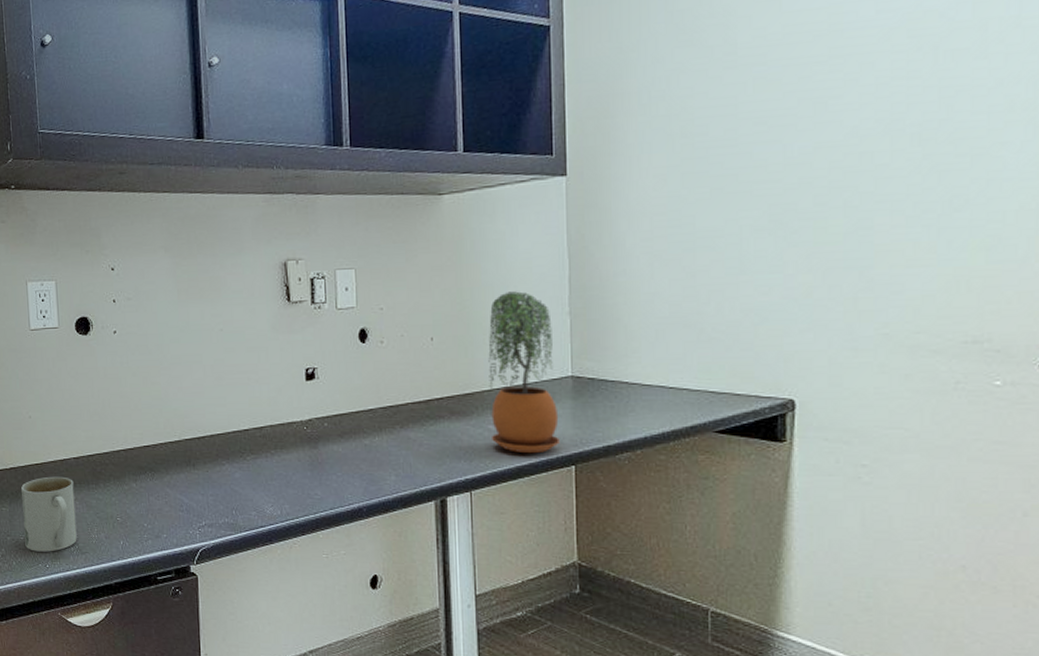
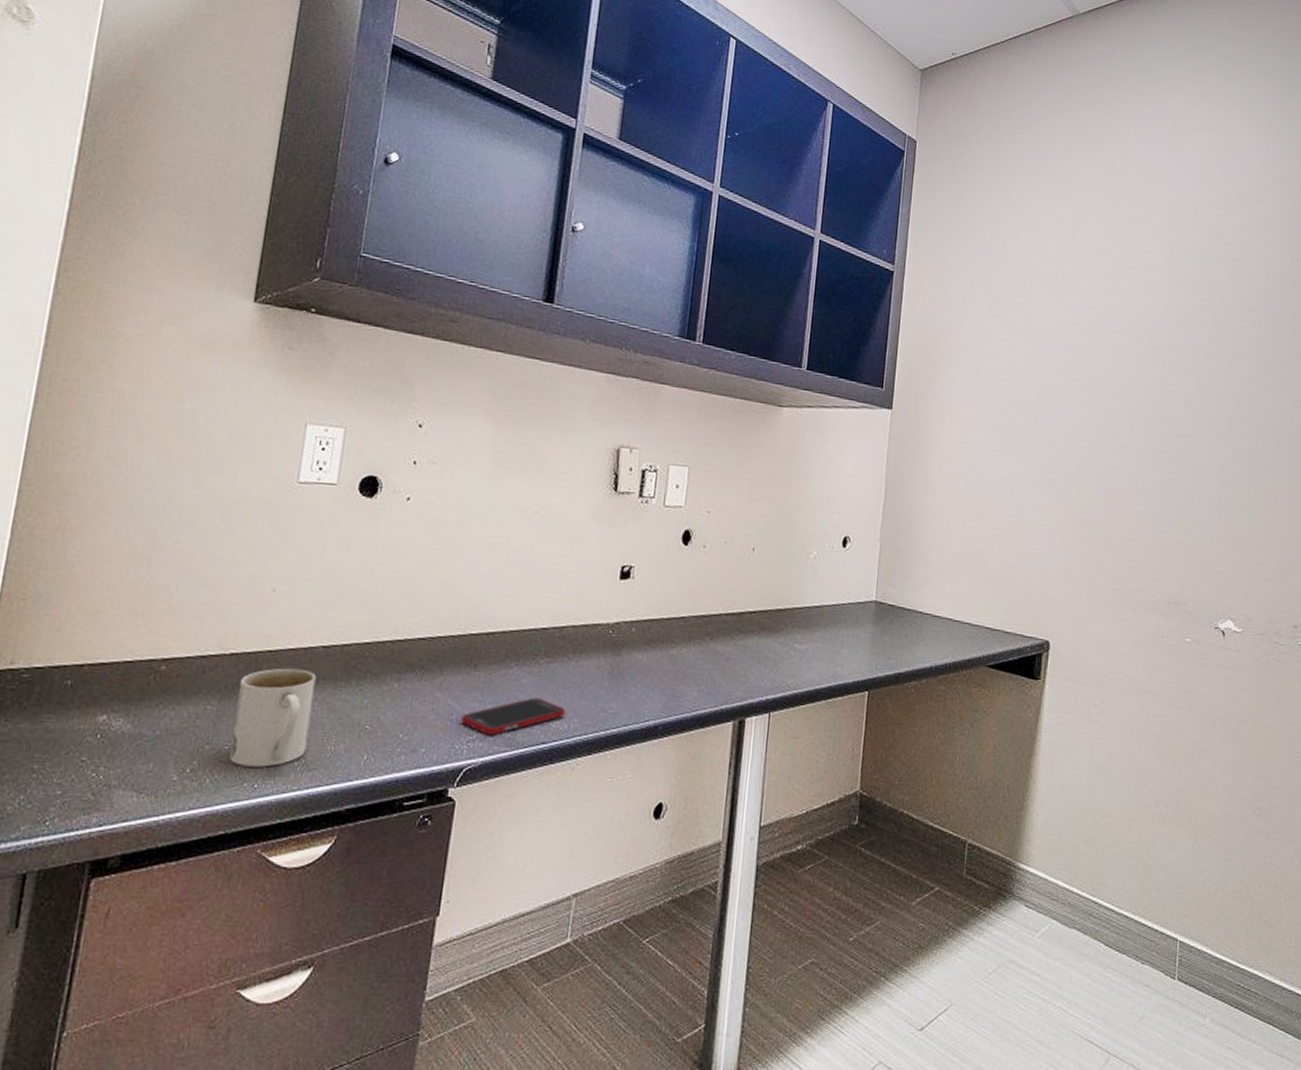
cell phone: none [190,489,277,522] -> present [461,697,566,735]
potted plant: present [488,291,560,454] -> none [797,511,864,677]

